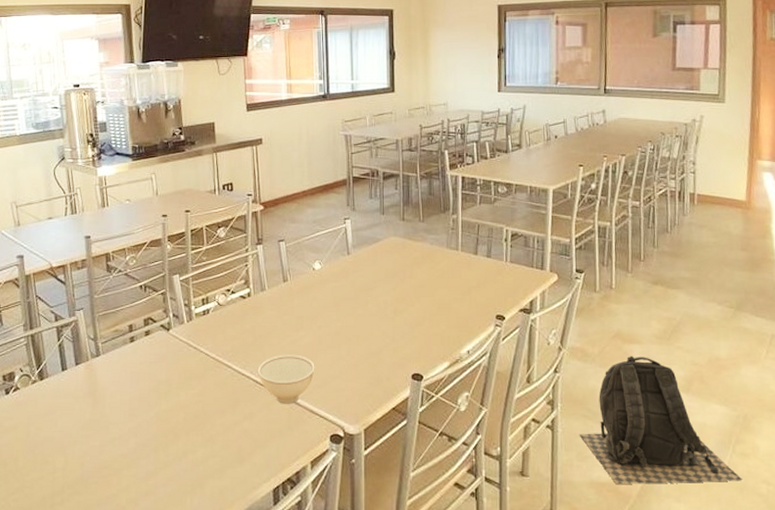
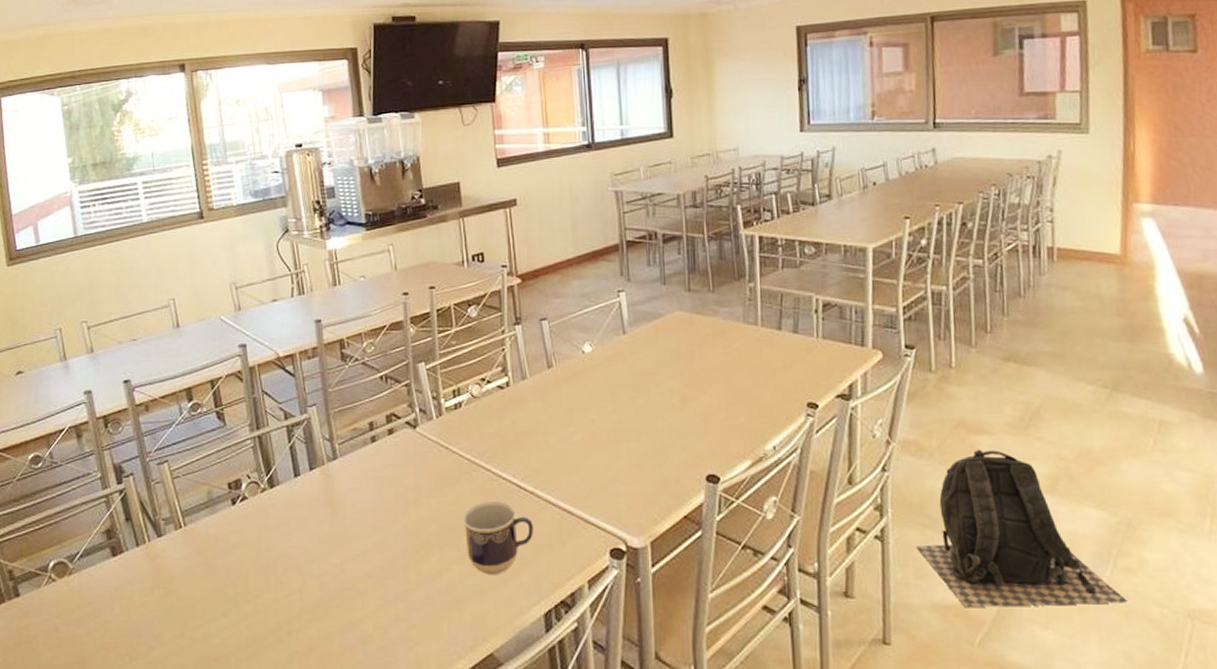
cup: none [206,393,266,456] -> present [462,500,533,574]
bowl: present [257,354,315,404] -> none [521,454,589,513]

